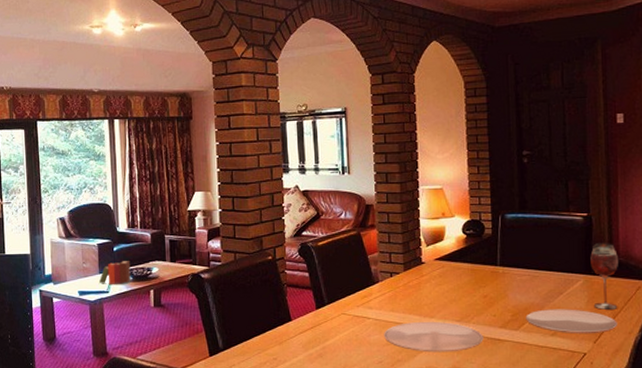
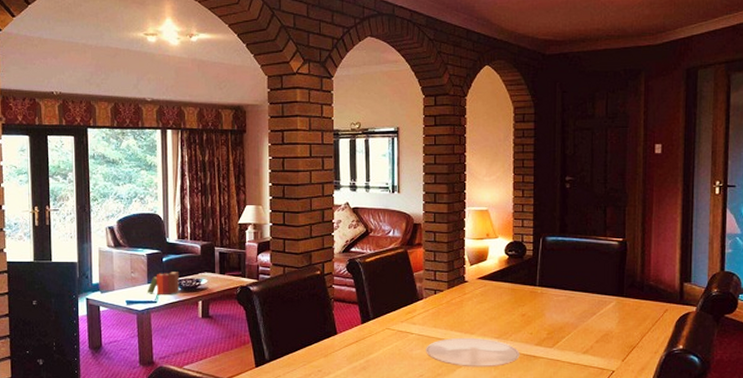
plate: present [525,309,617,335] -> none [560,328,645,353]
wineglass: present [590,243,618,310] -> none [623,267,649,330]

